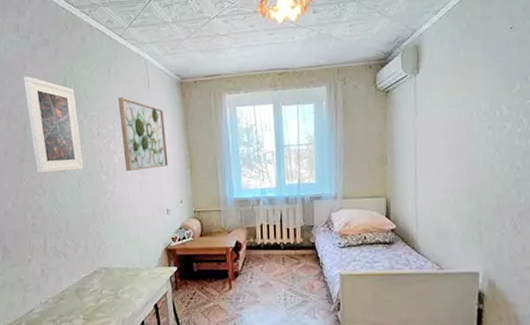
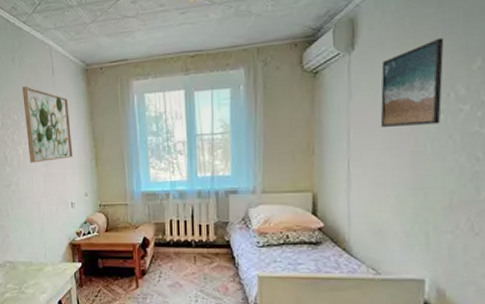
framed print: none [441,65,491,140] -> present [380,37,445,127]

